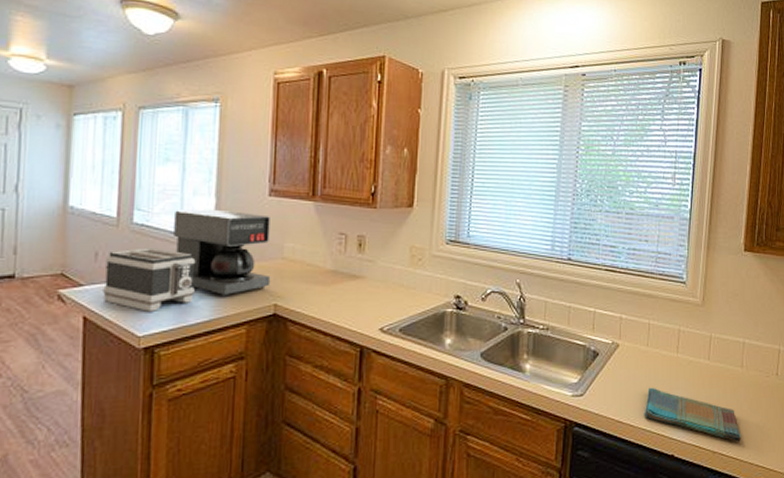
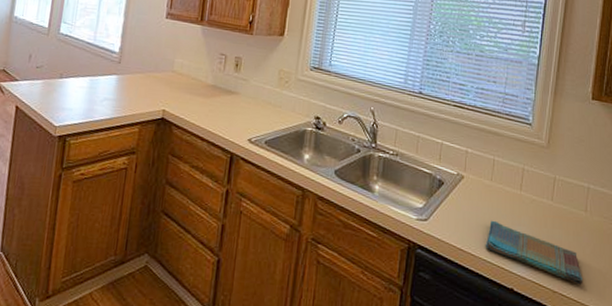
toaster: present [103,247,196,312] -> none [32,54,105,107]
coffee maker: present [174,209,271,296] -> none [89,25,166,99]

